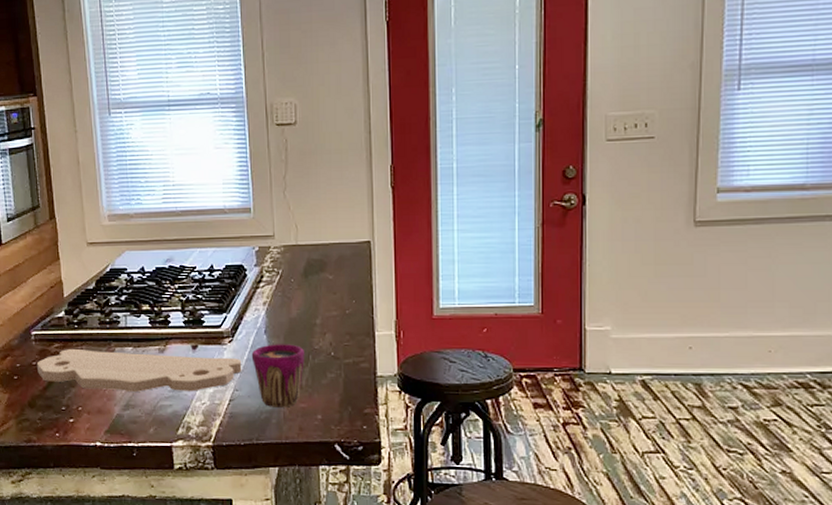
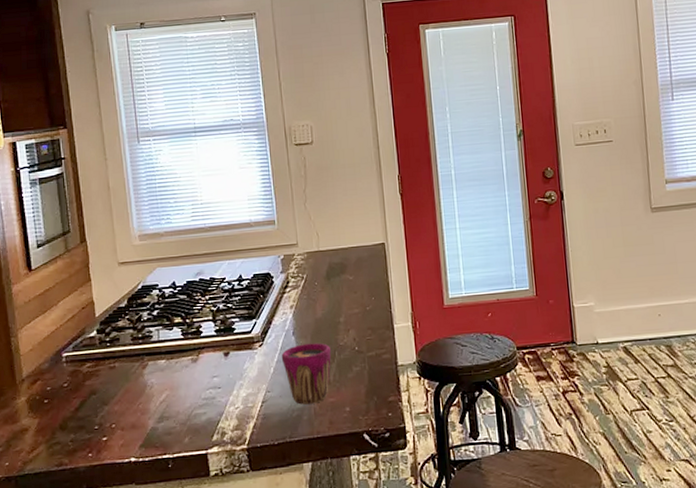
cutting board: present [36,348,242,392] -> none [68,361,273,406]

